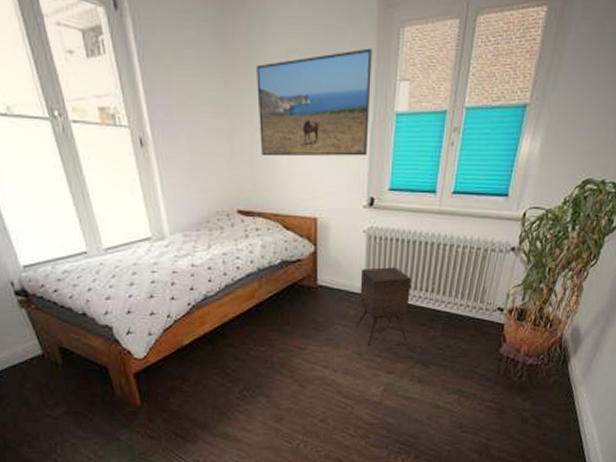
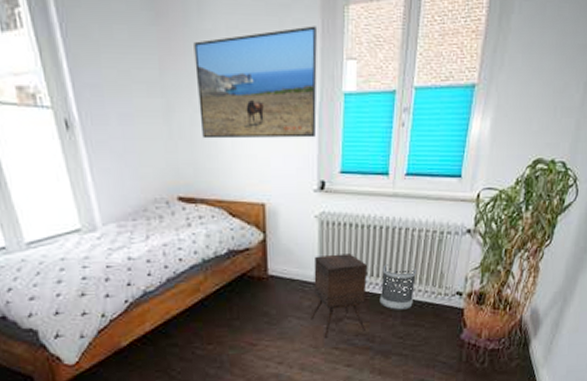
wastebasket: none [422,279,460,323] -> present [379,264,417,310]

